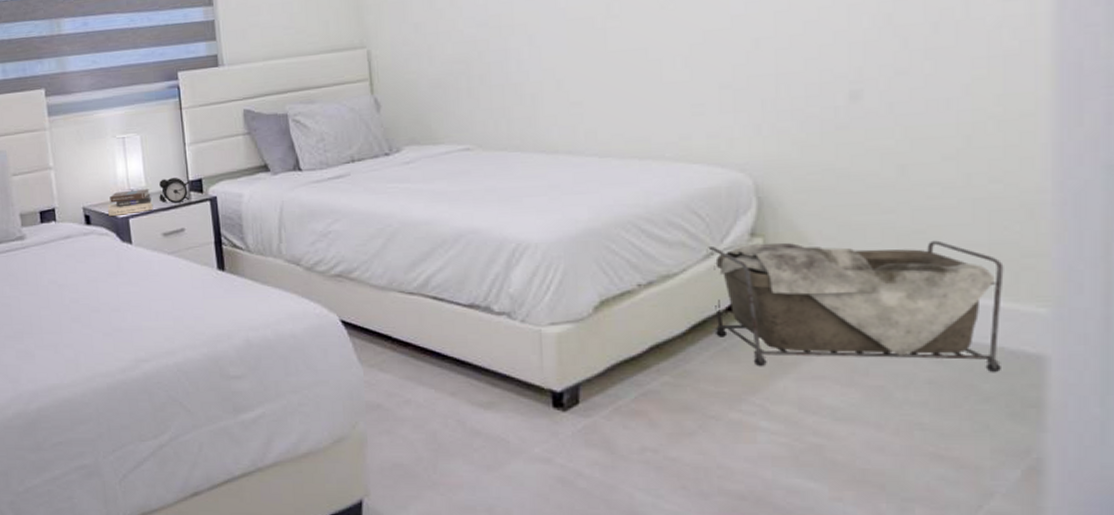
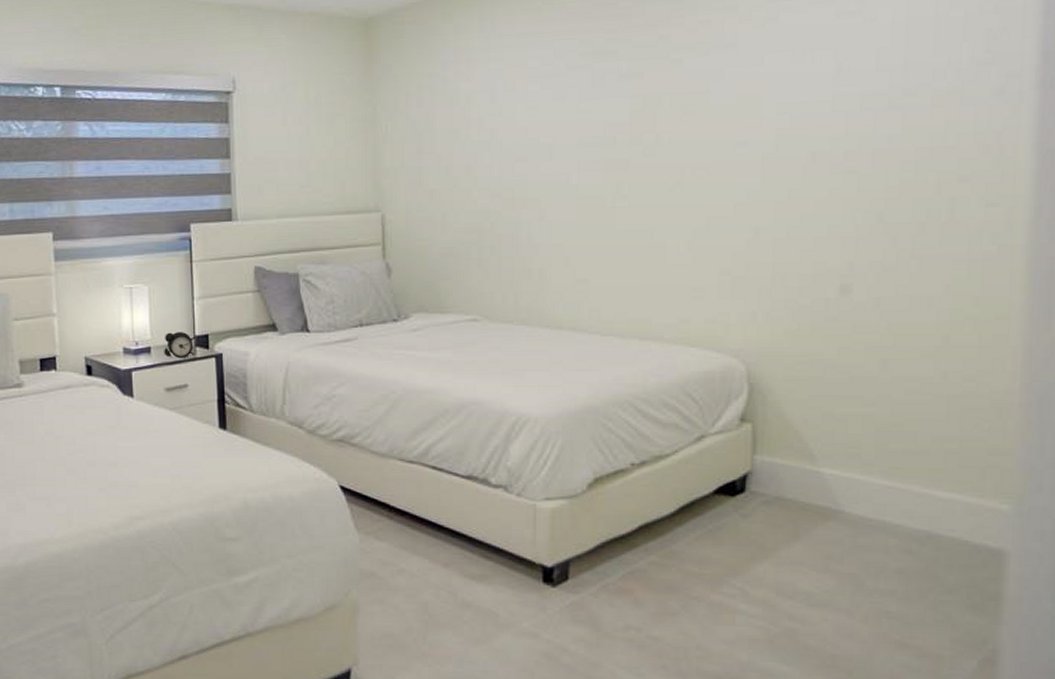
books: present [108,189,154,217] -> none [111,342,157,369]
laundry basket: present [706,240,1004,373] -> none [698,429,973,566]

